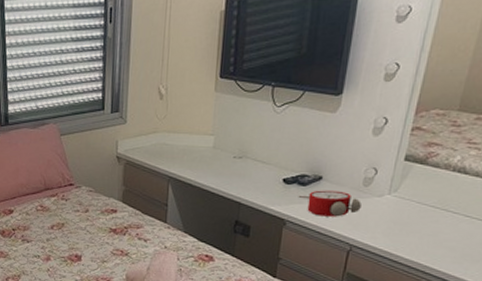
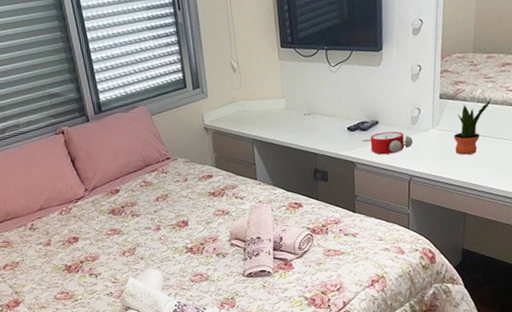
potted plant: none [412,167,473,232] -> present [454,97,492,155]

